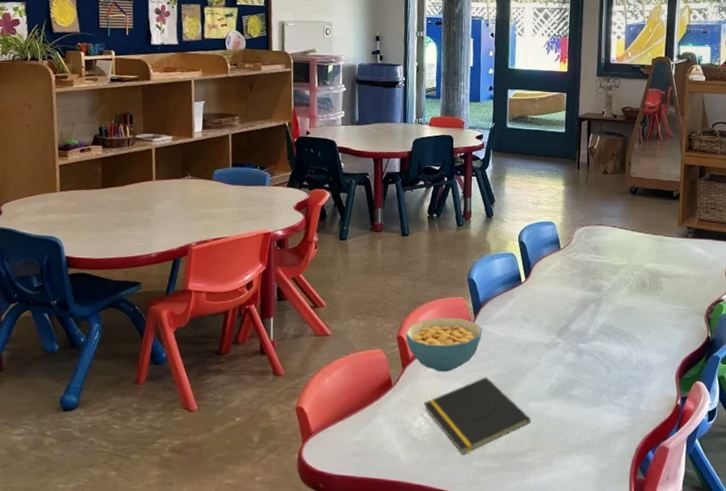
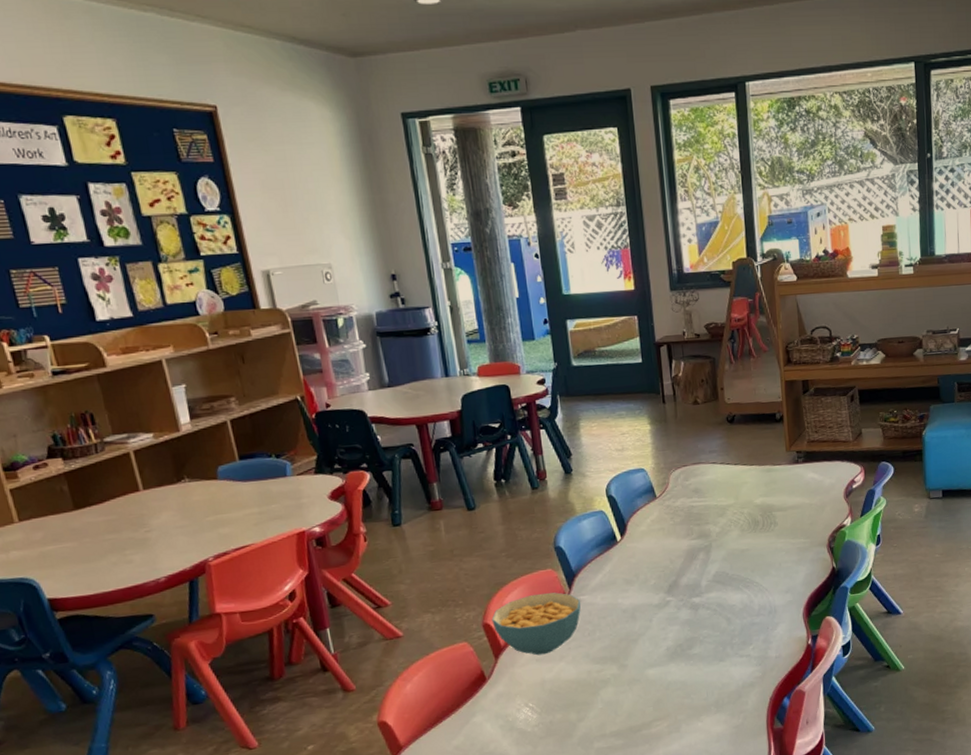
notepad: present [424,377,531,454] -> none [526,651,651,738]

